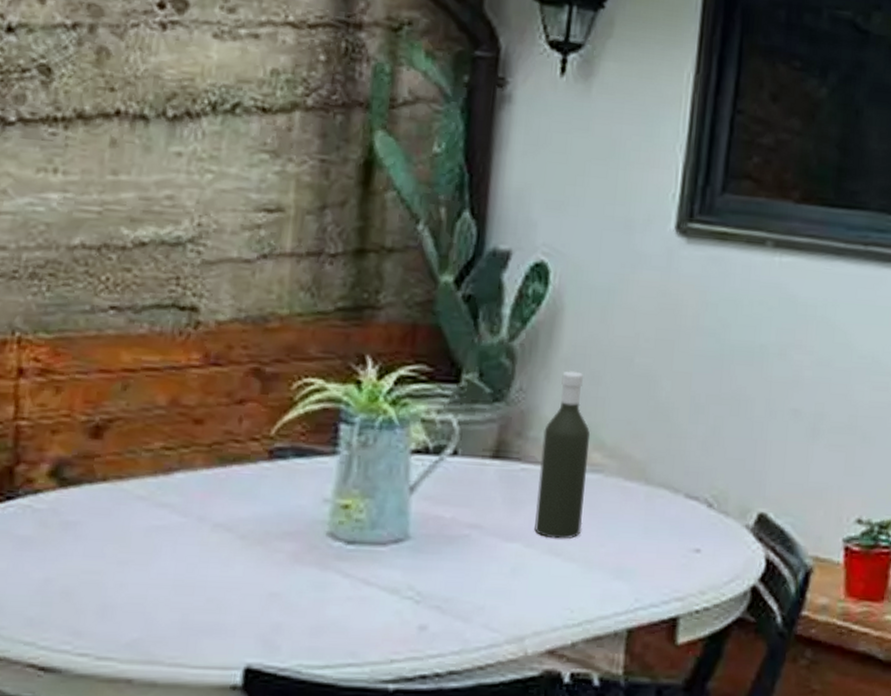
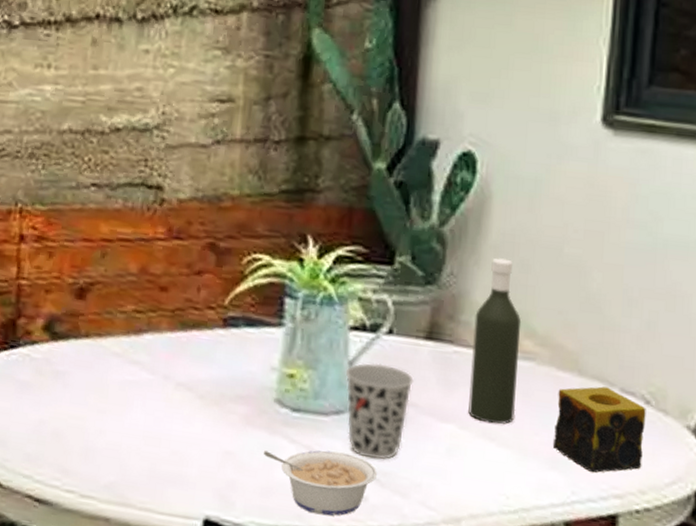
legume: none [314,582,438,650] -> present [264,450,377,516]
cup: none [405,486,479,586] -> present [345,363,414,460]
candle: none [617,493,709,578] -> present [552,386,646,473]

